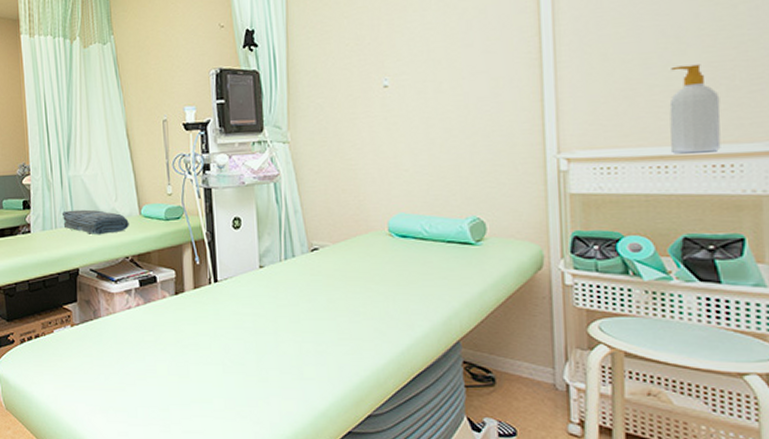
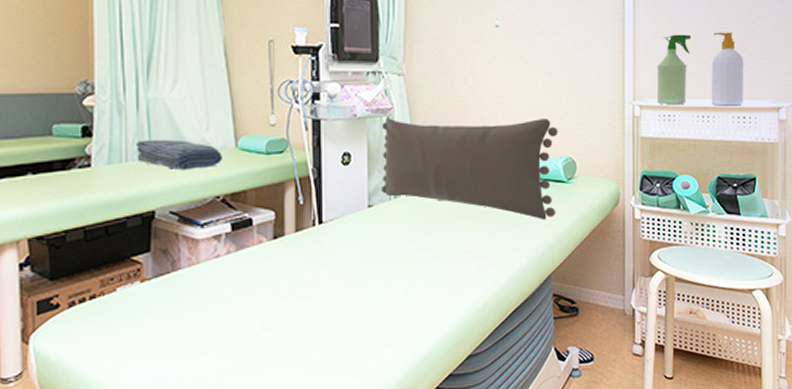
pillow: none [269,178,463,284] -> present [380,118,558,221]
spray bottle: none [589,72,638,155] -> present [657,34,692,104]

